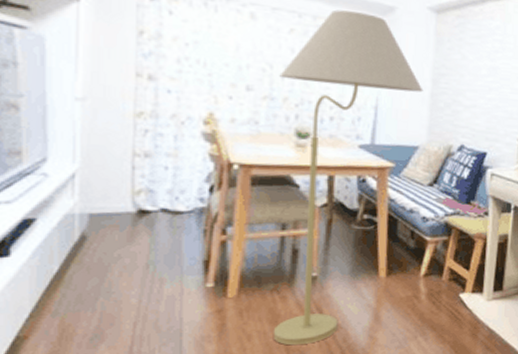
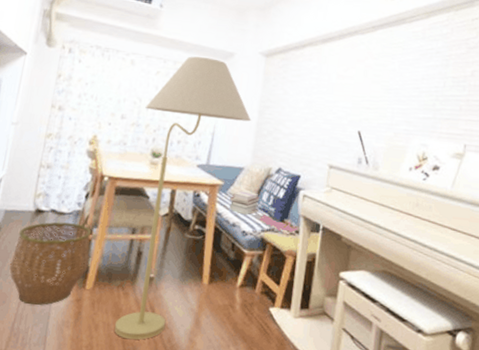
basket: none [110,221,227,322] -> present [9,221,92,305]
books: none [404,172,441,199] -> present [229,190,260,215]

